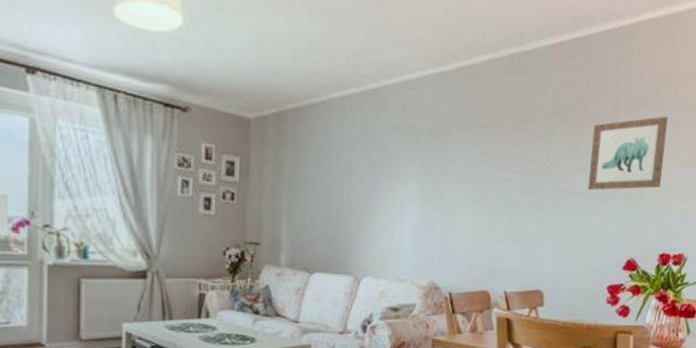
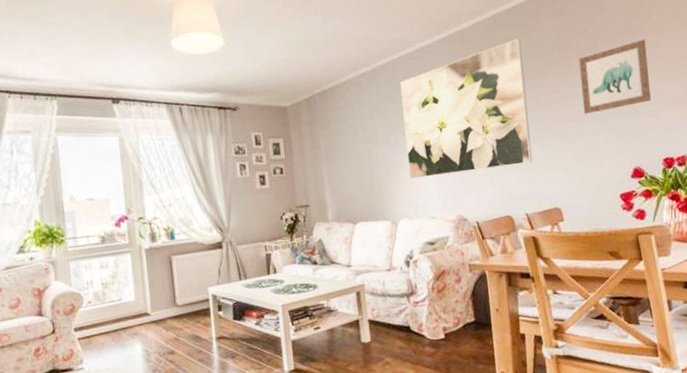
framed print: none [382,88,535,235] -> present [400,38,533,179]

